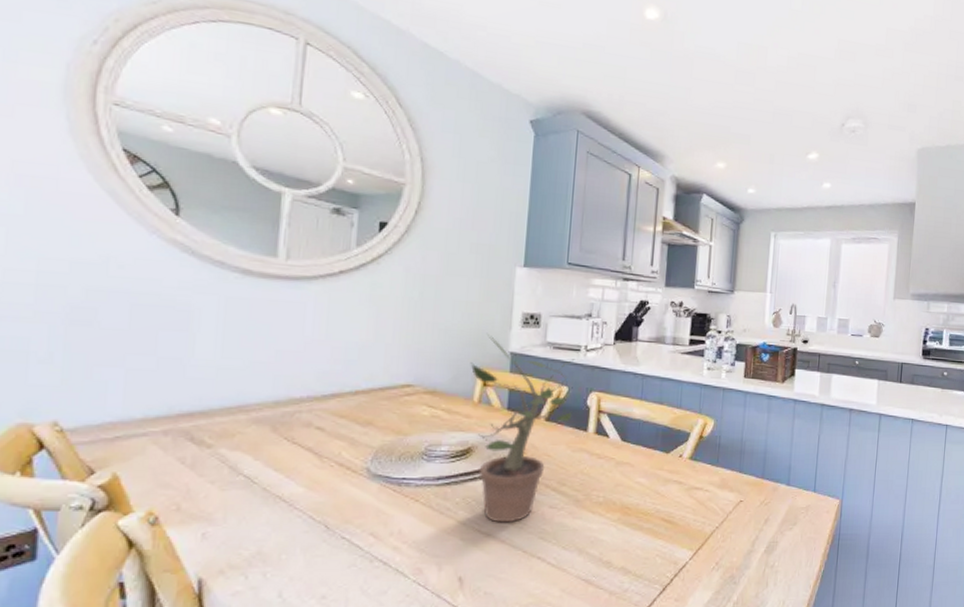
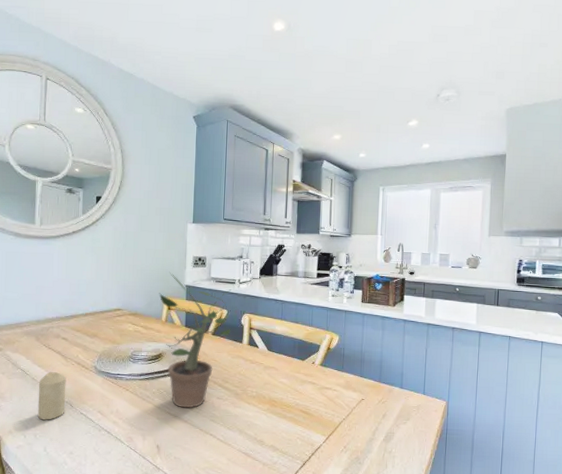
candle: none [269,477,320,551] -> present [37,371,66,420]

